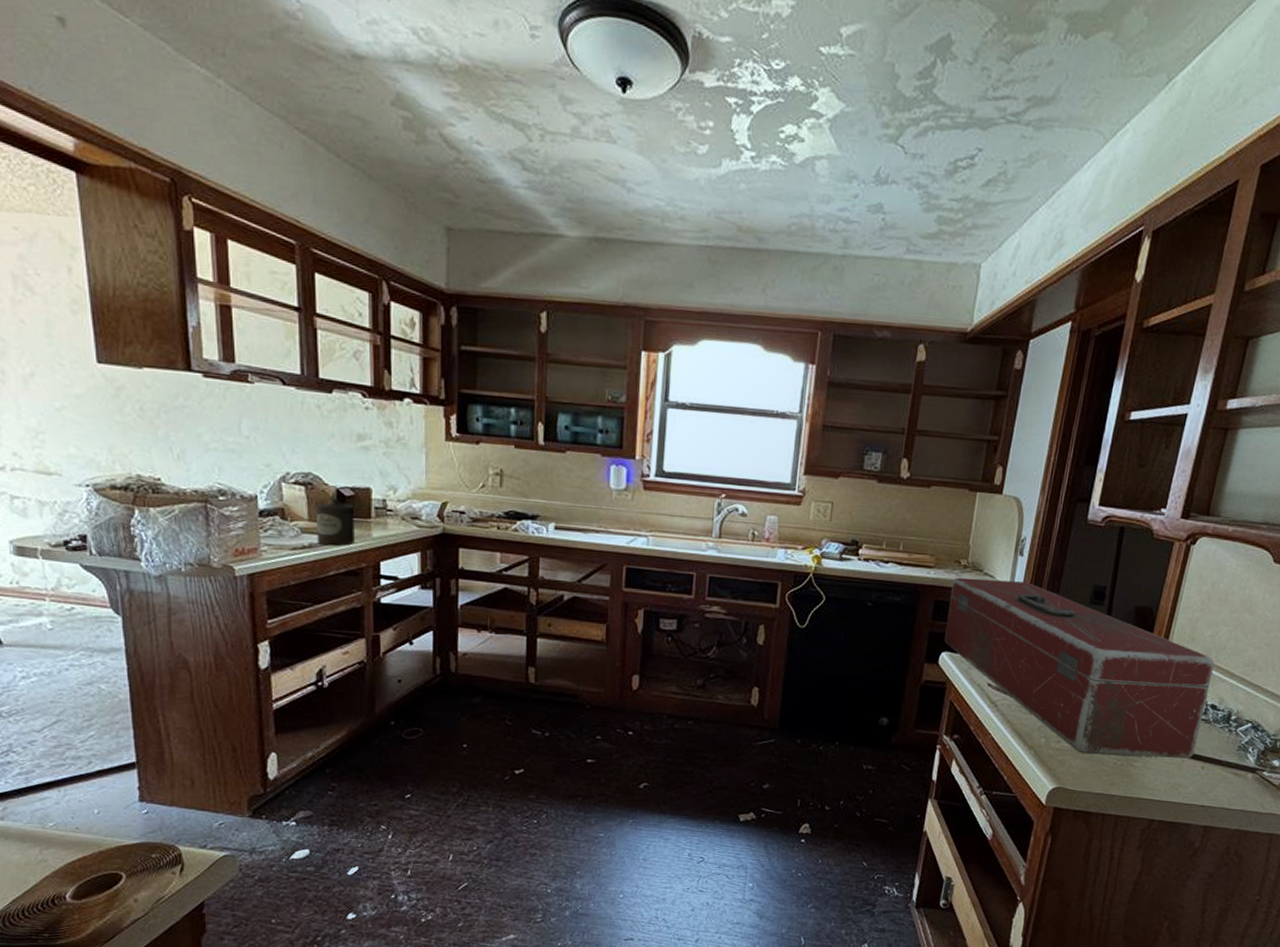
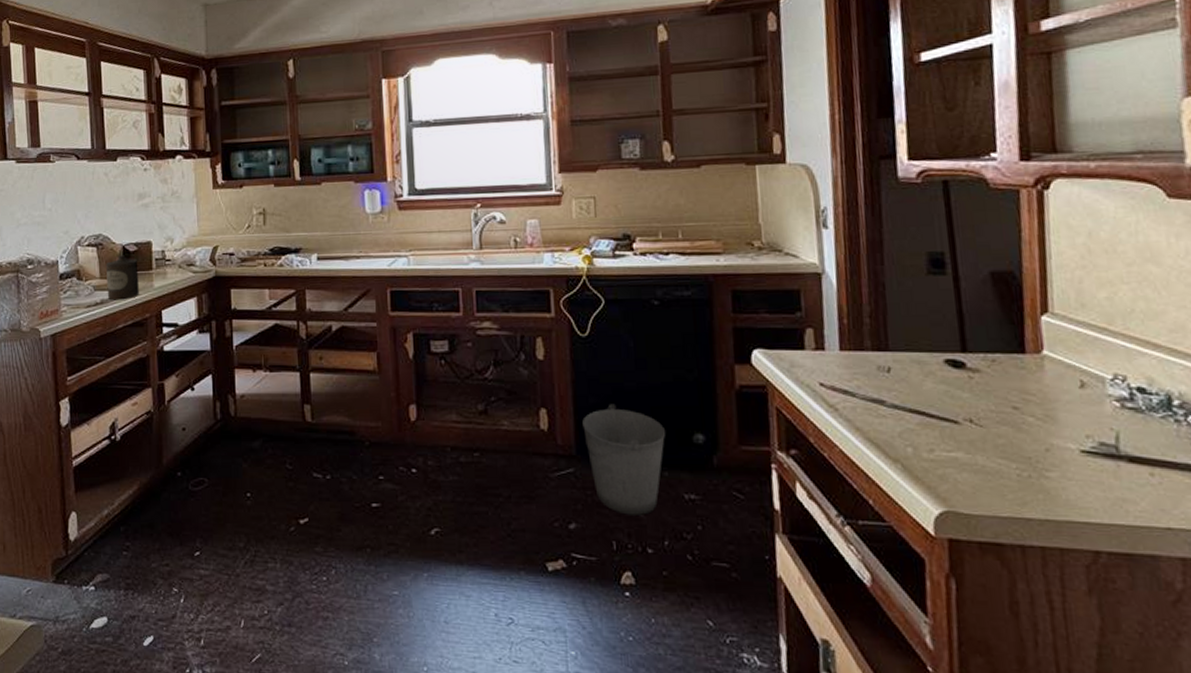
bucket: none [788,687,857,780] -> present [582,404,665,515]
toolbox: present [944,577,1215,759] -> none [749,258,1133,465]

